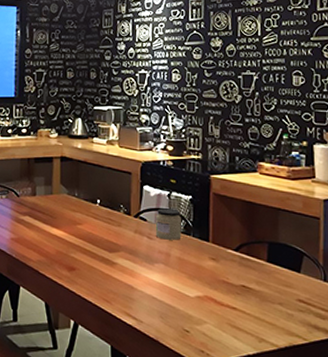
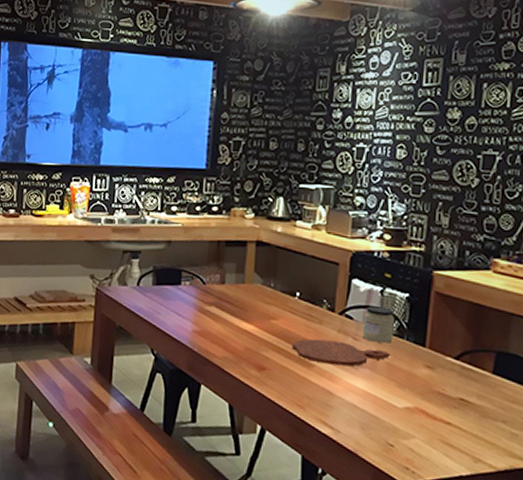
cutting board: none [96,240,181,263] -> present [292,339,391,367]

